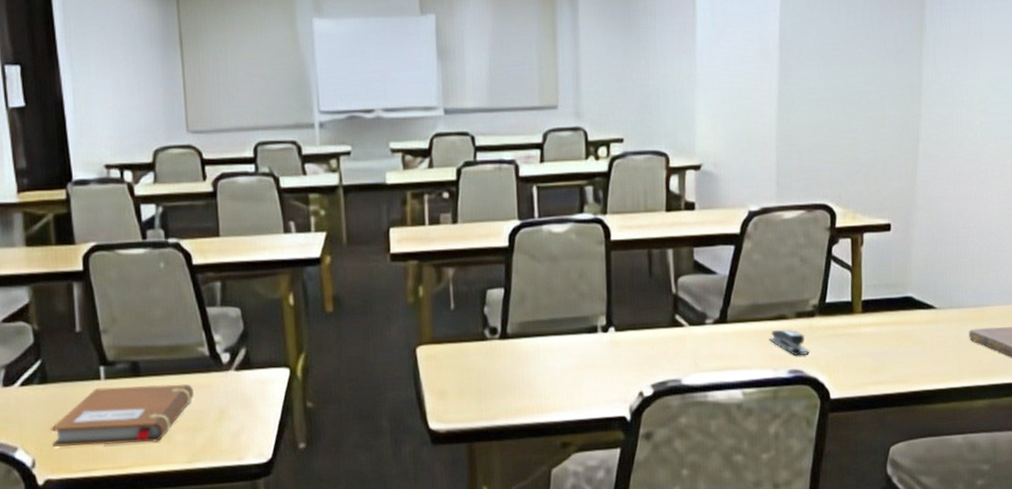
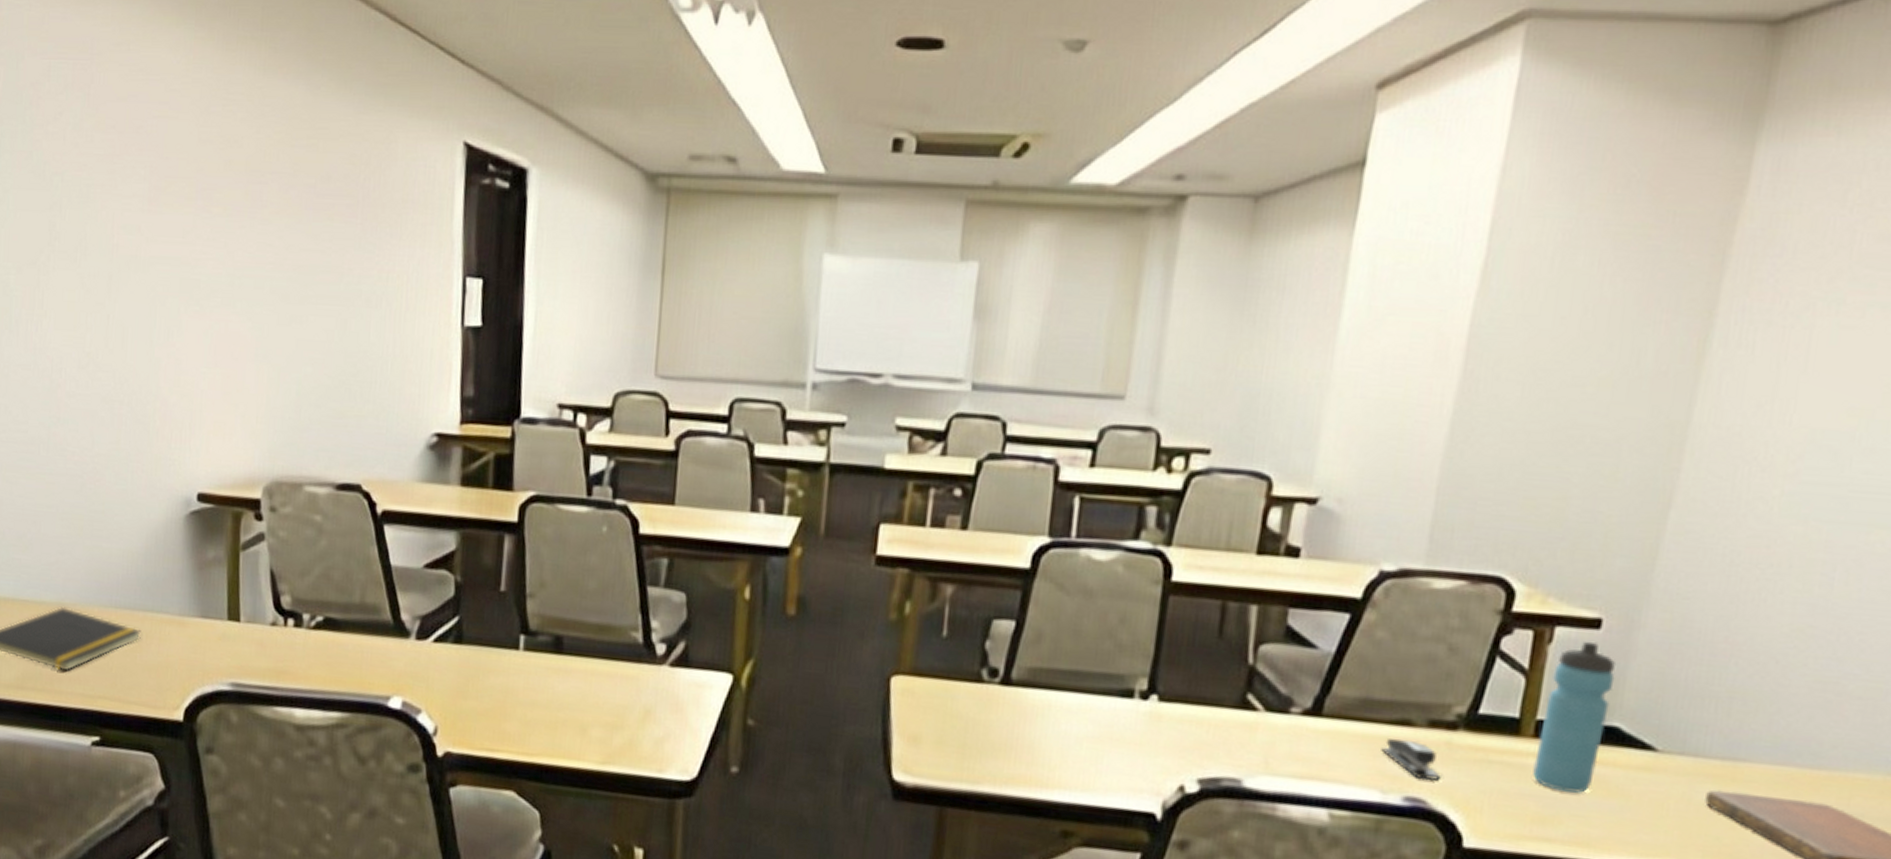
notebook: present [51,384,194,447] -> none [457,659,619,733]
water bottle: none [865,240,904,347] -> present [1533,641,1615,793]

